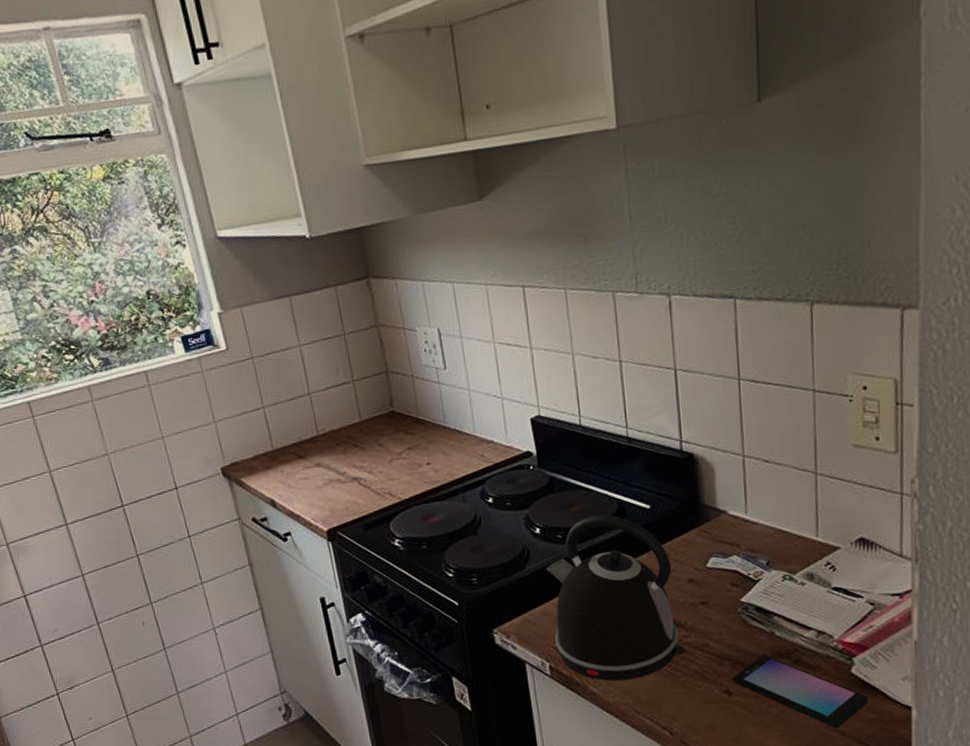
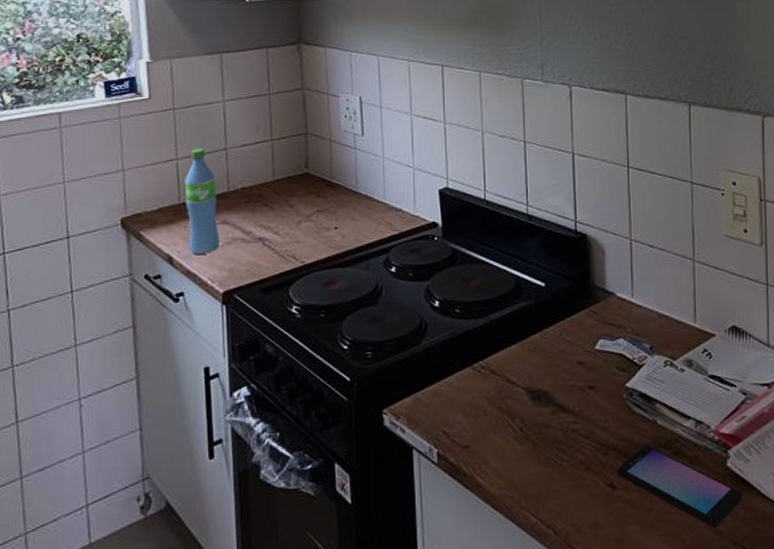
water bottle: none [274,395,317,497] -> present [185,148,220,254]
kettle: present [546,515,685,681] -> none [442,290,572,471]

